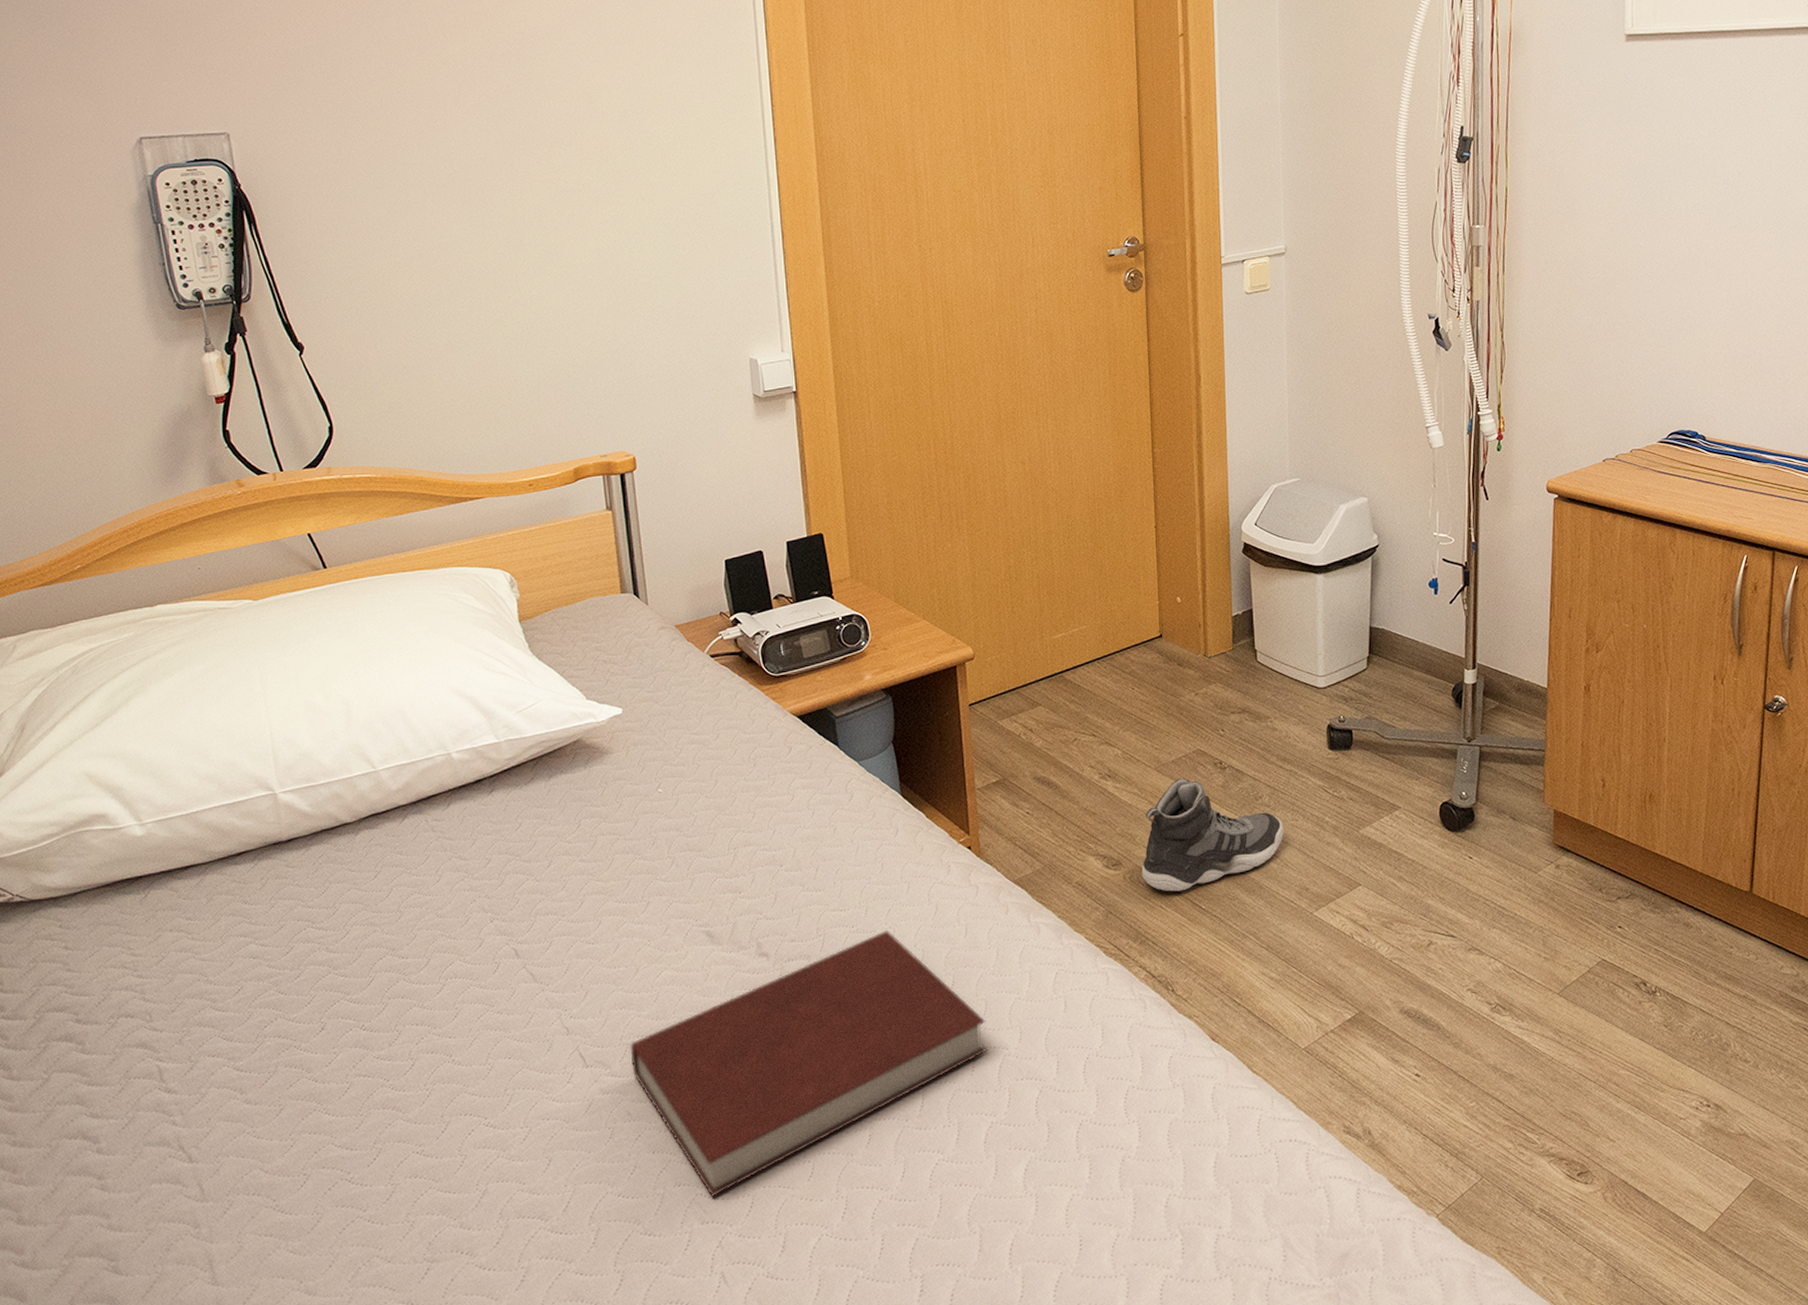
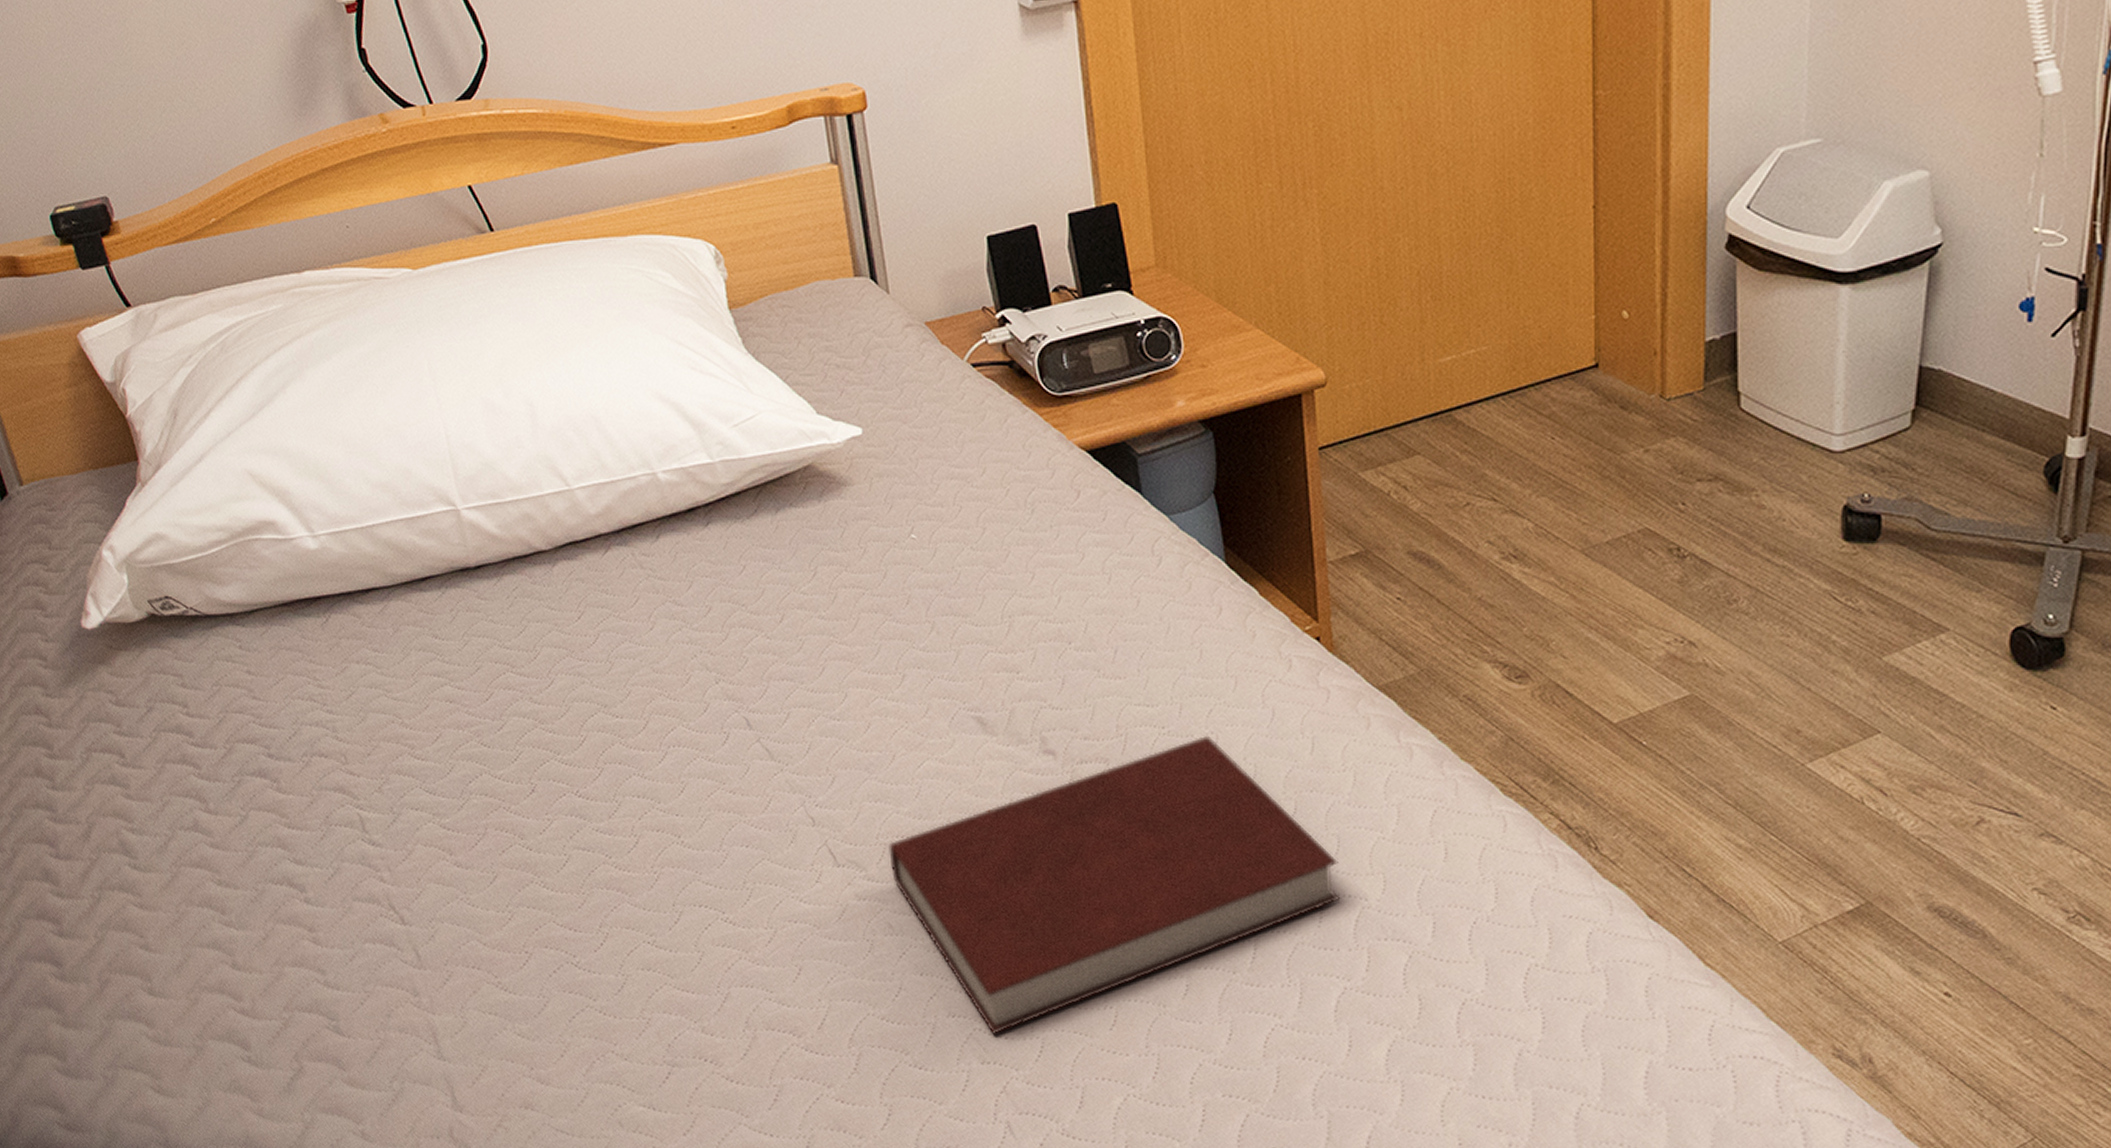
sneaker: present [1141,778,1284,892] -> none [1557,567,1767,720]

